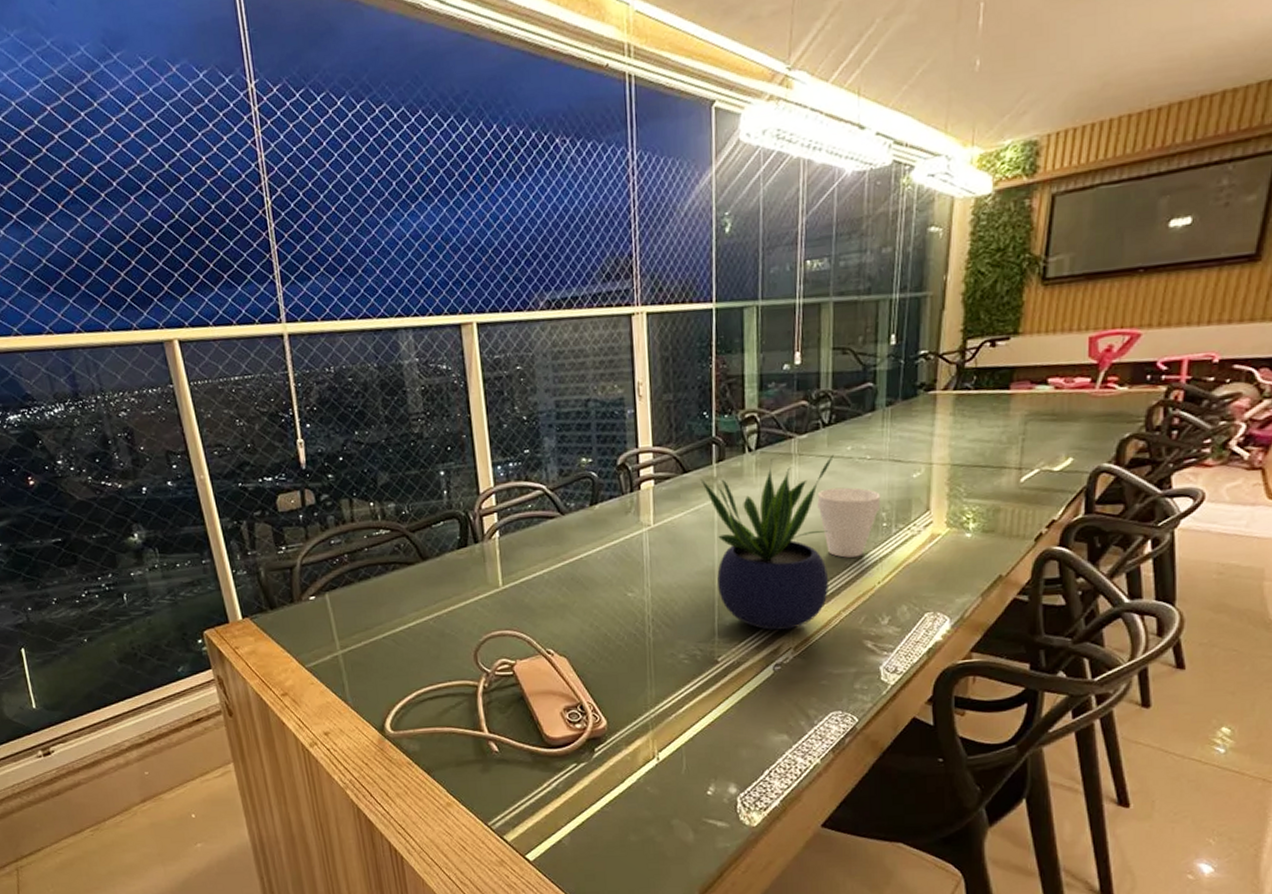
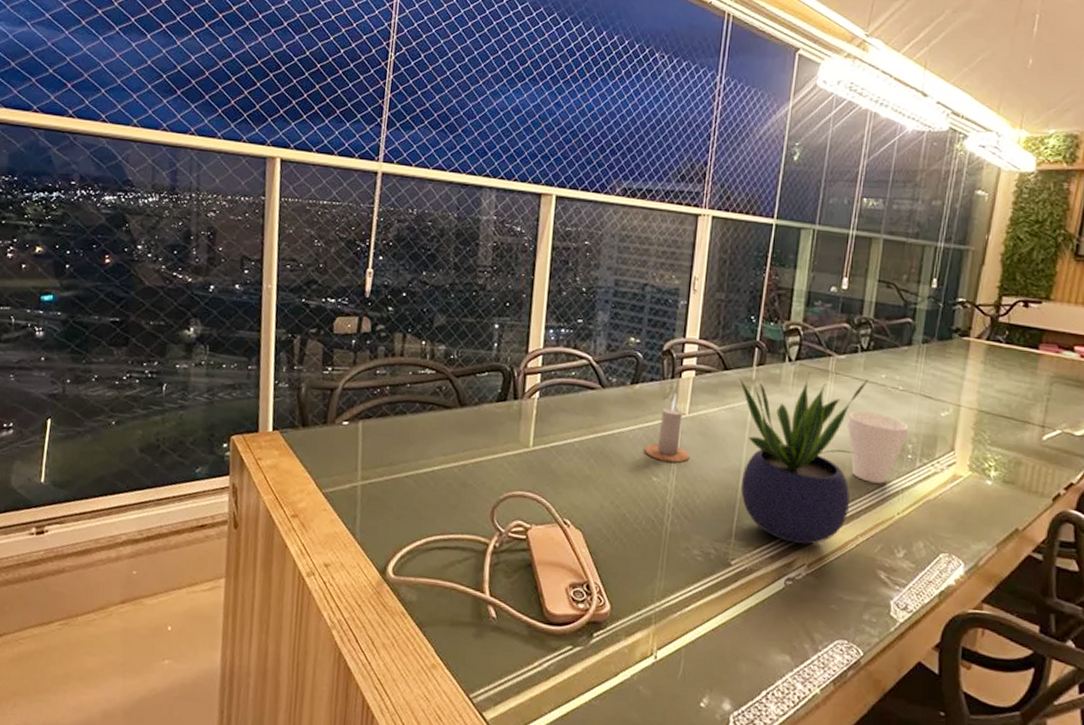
candle: none [614,506,662,577] -> present [644,393,690,464]

